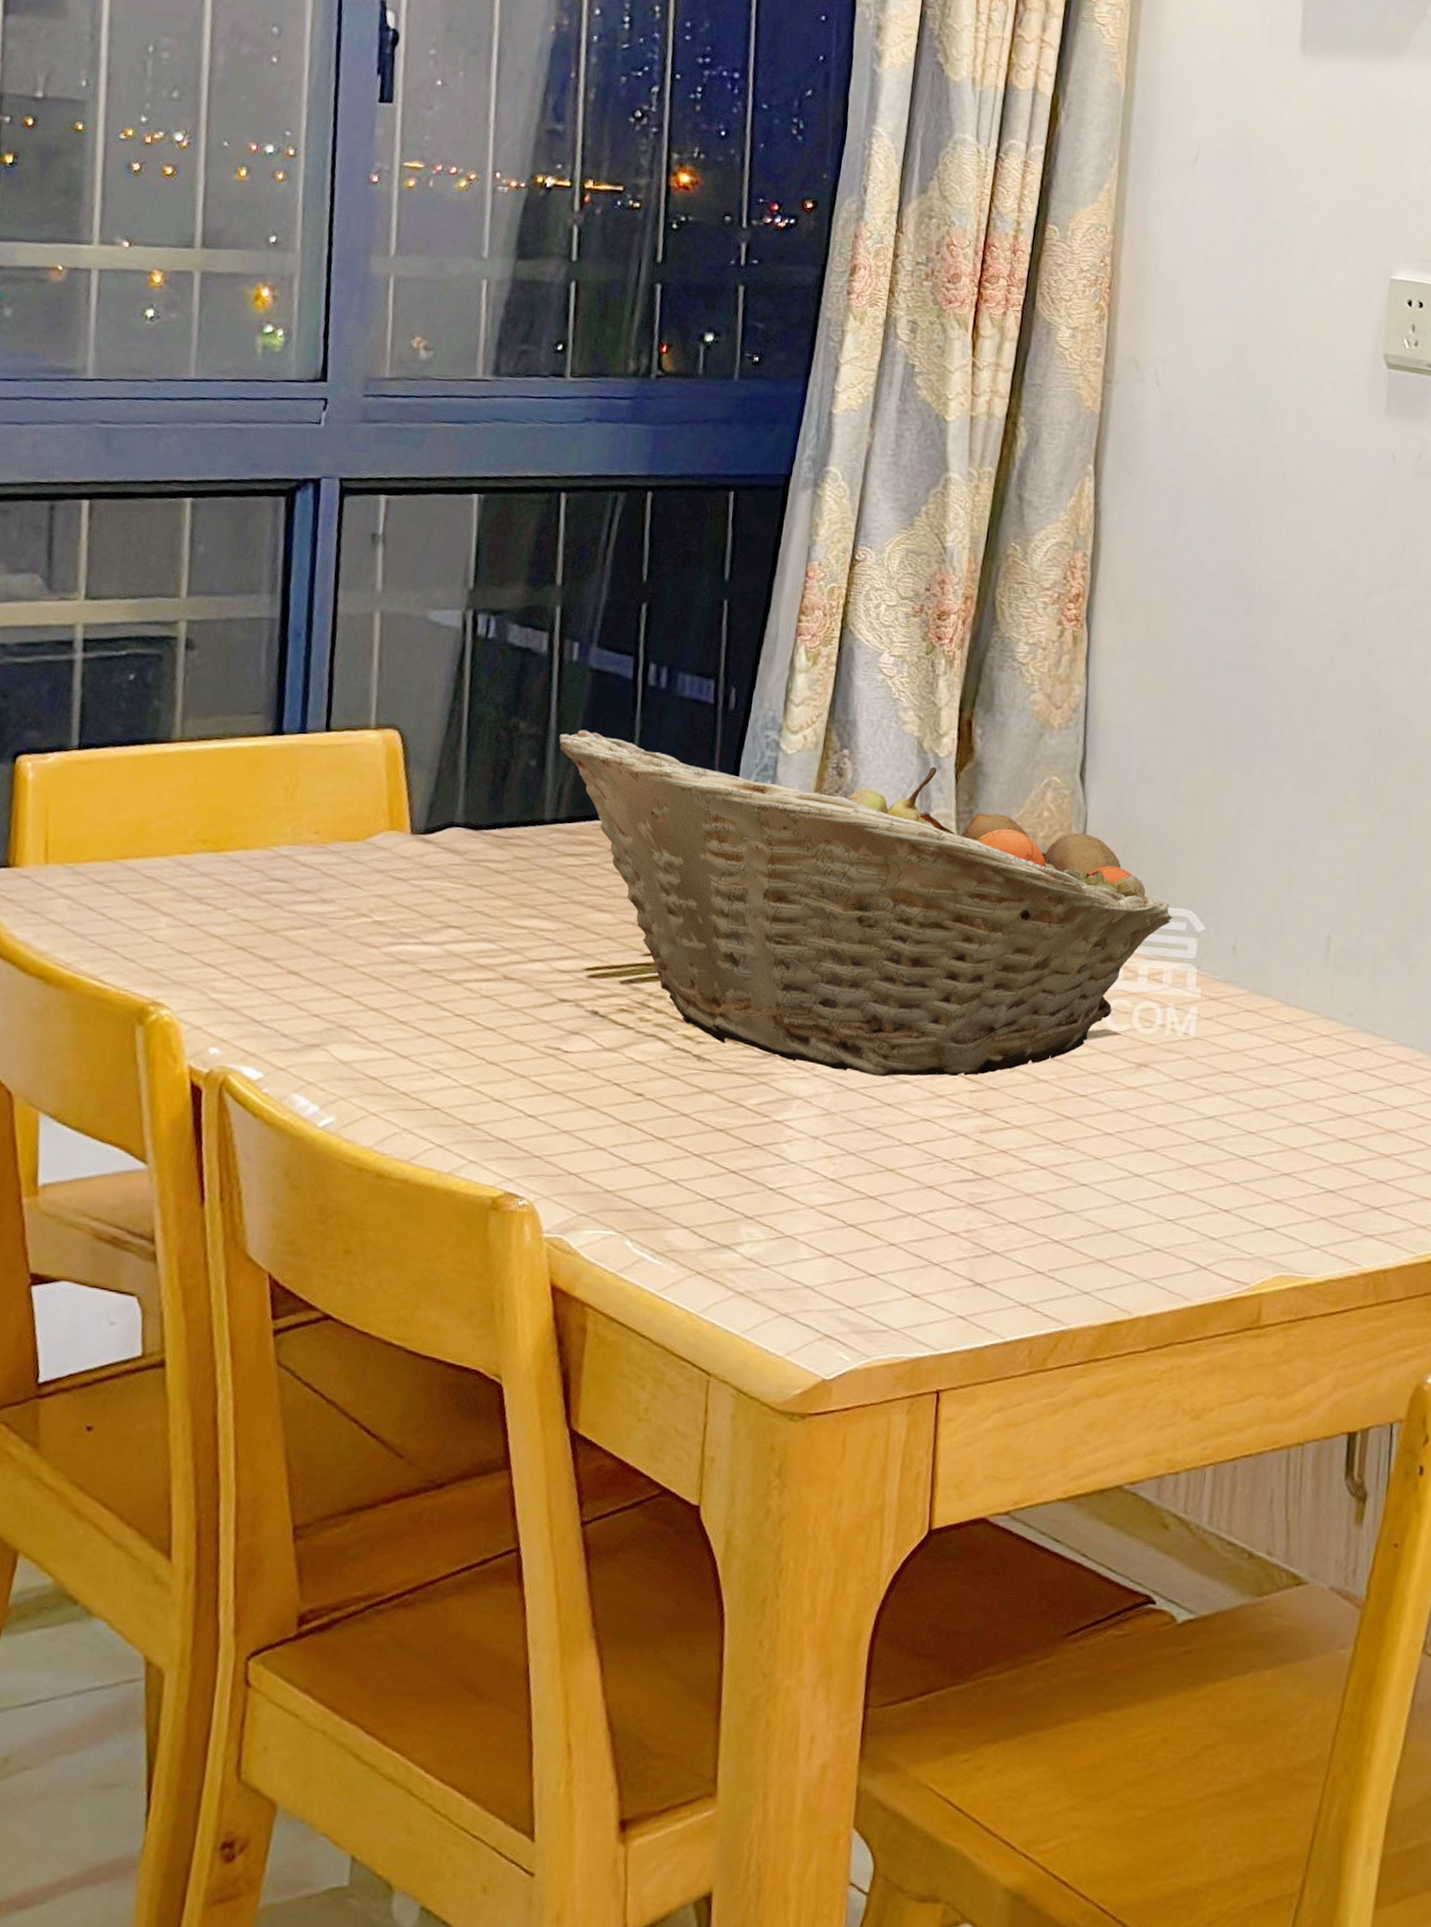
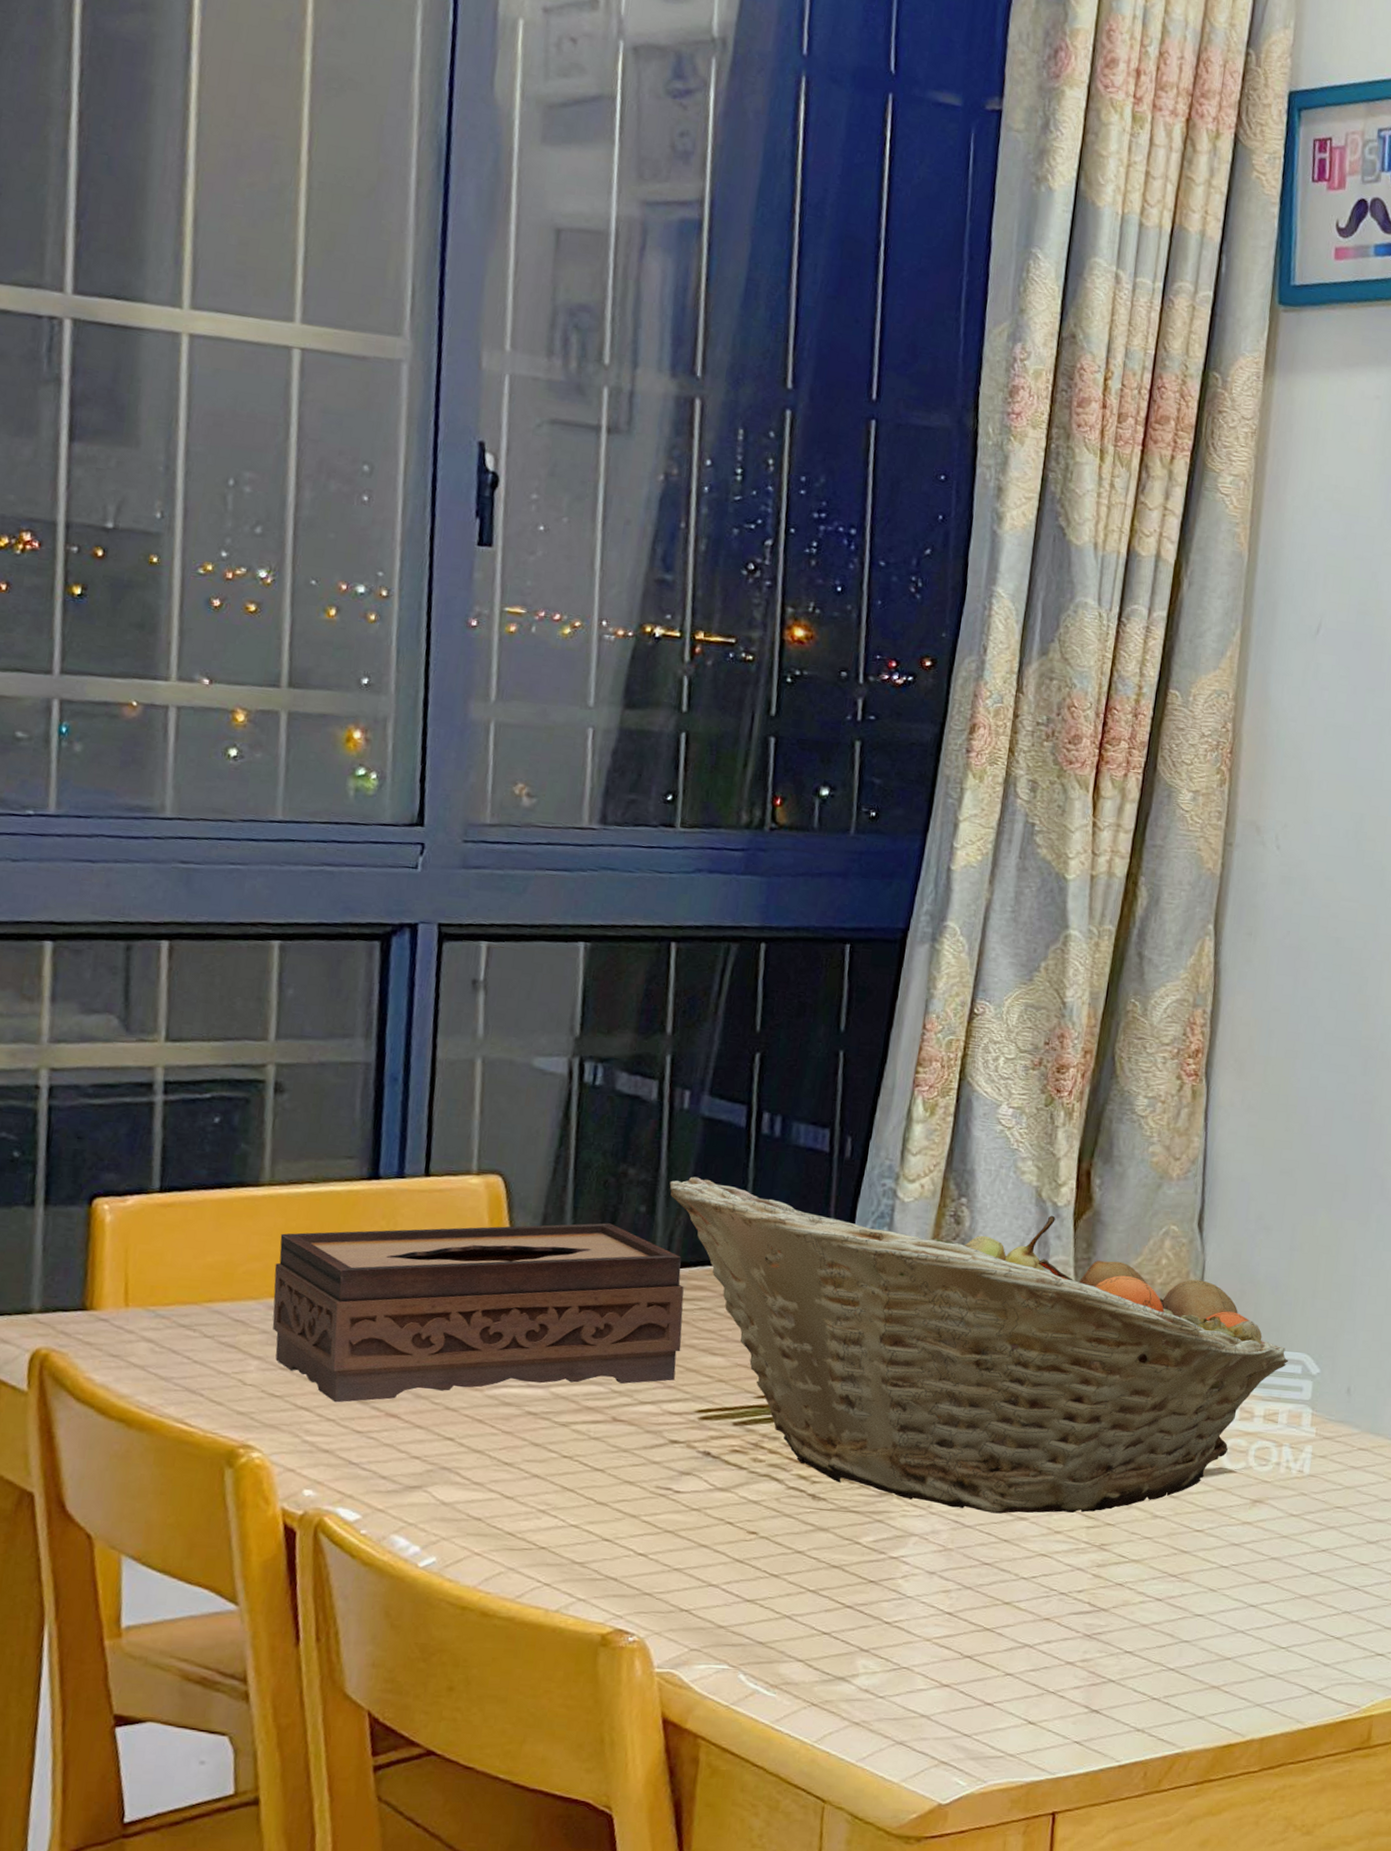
tissue box: none [181,777,573,960] -> present [272,1223,684,1403]

